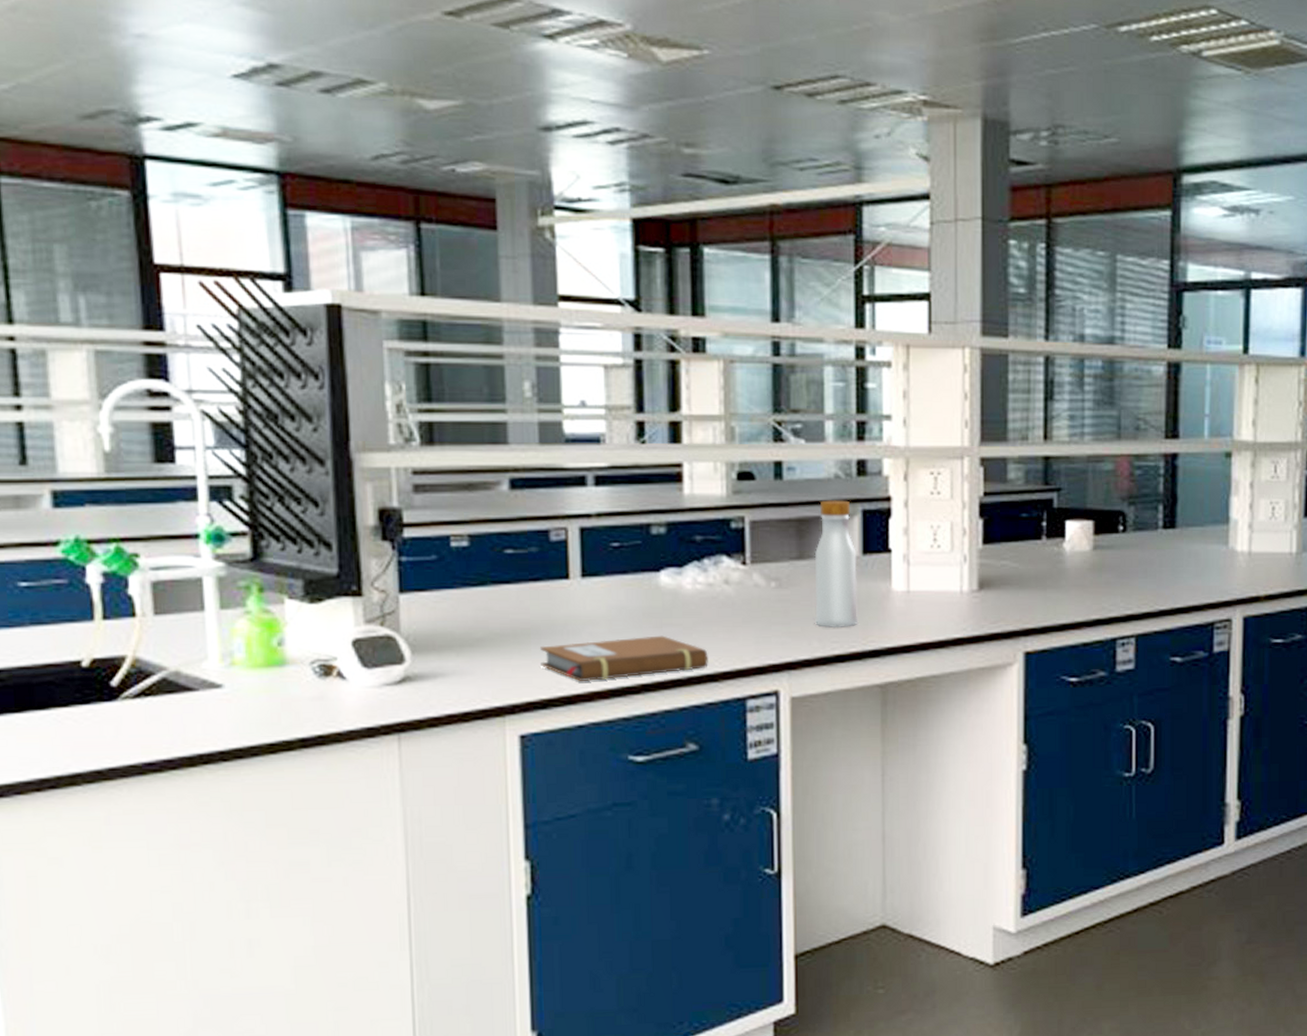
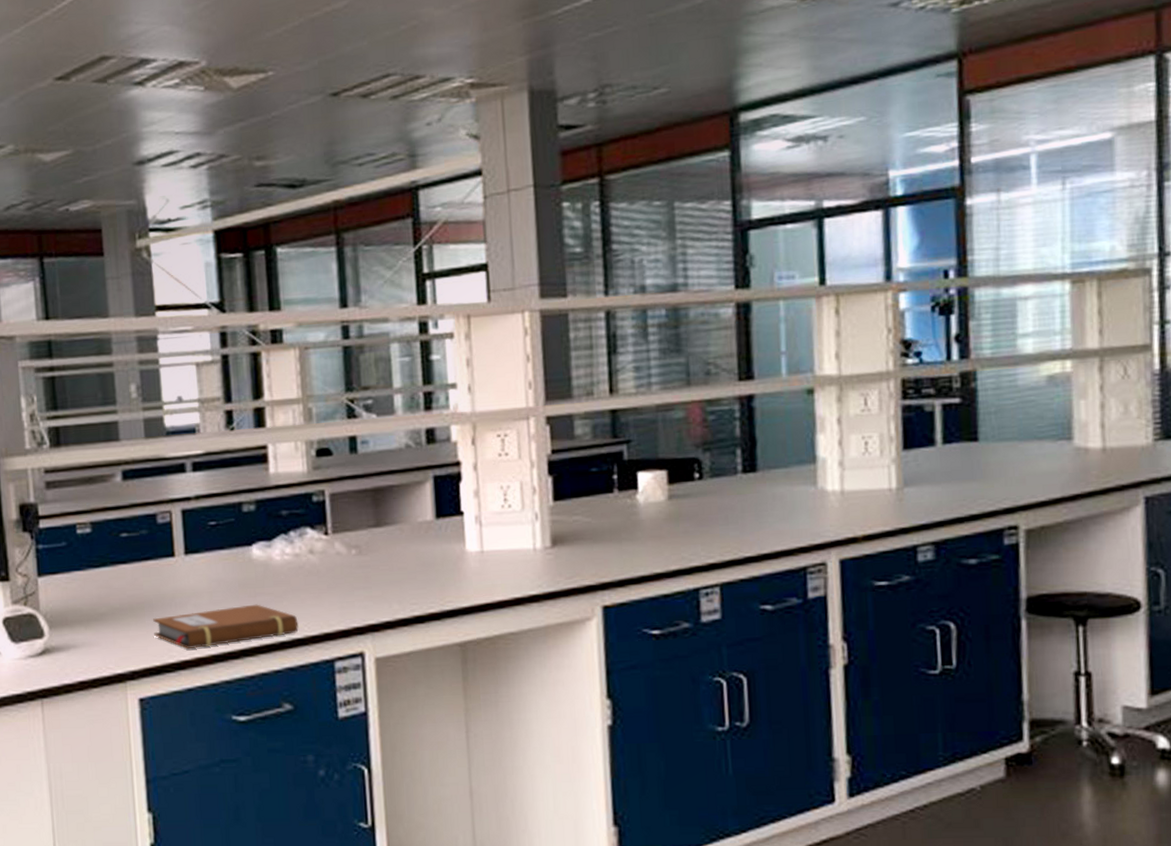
beverage bottle: present [814,500,858,629] -> none [390,468,435,591]

